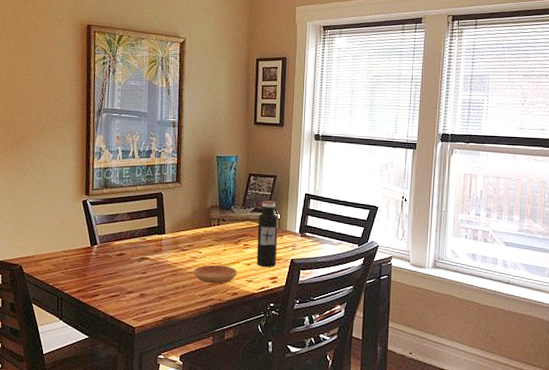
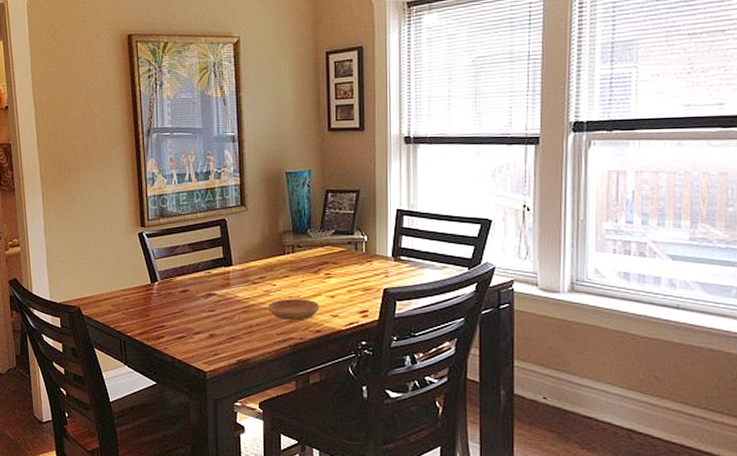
water bottle: present [256,200,279,268] -> none [340,220,367,300]

